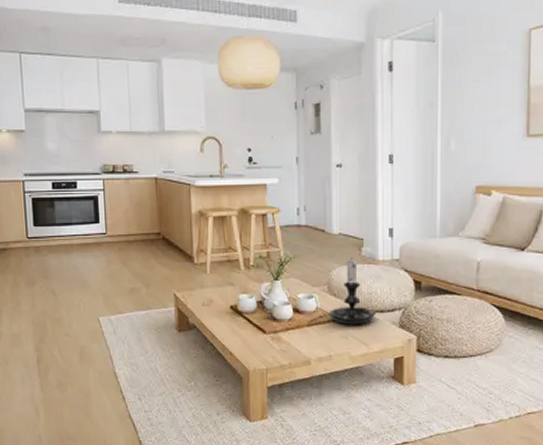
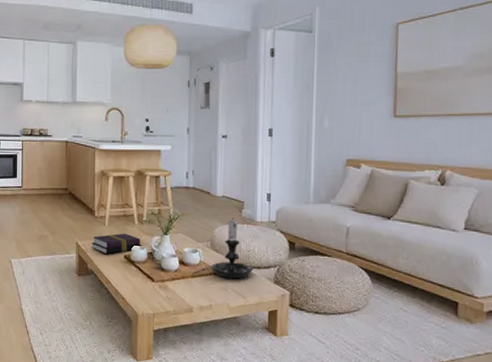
book: none [191,280,250,305] -> present [91,233,142,254]

